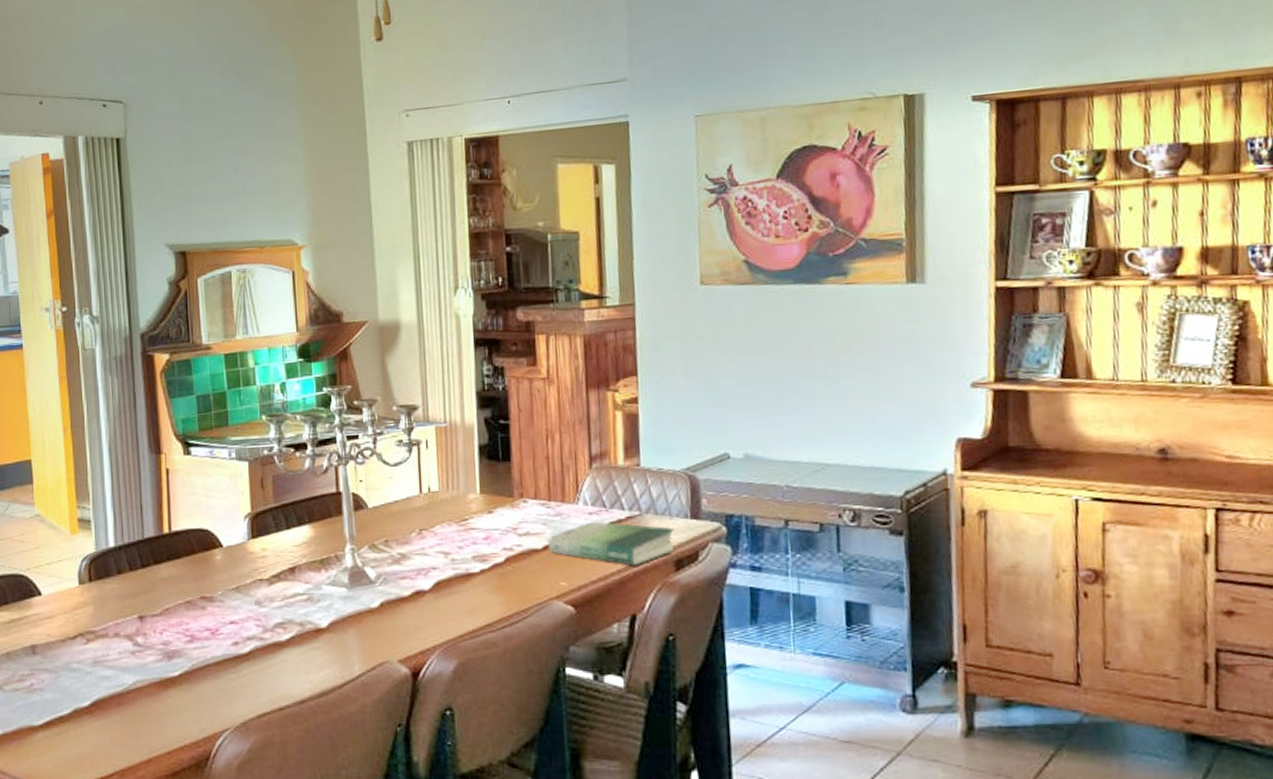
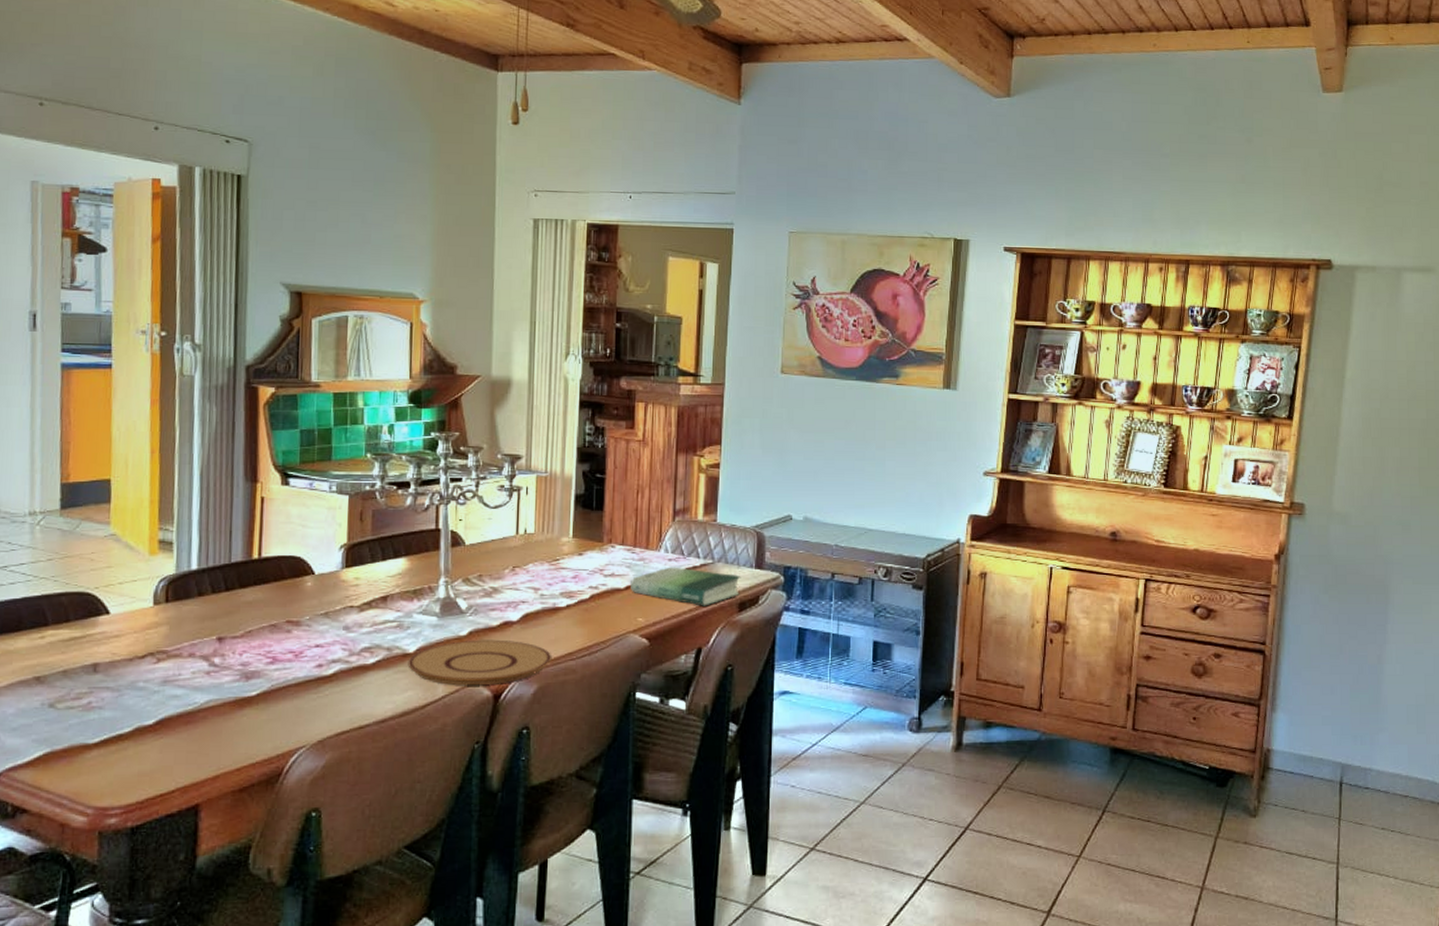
plate: none [321,611,469,663] -> present [408,639,551,686]

